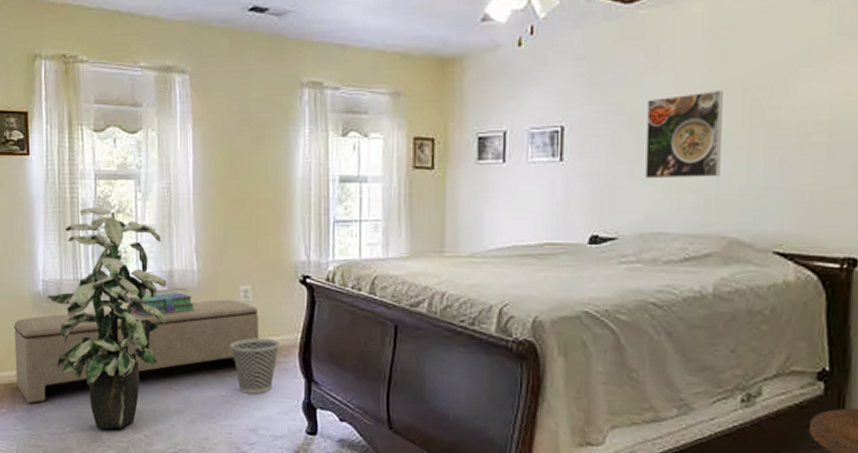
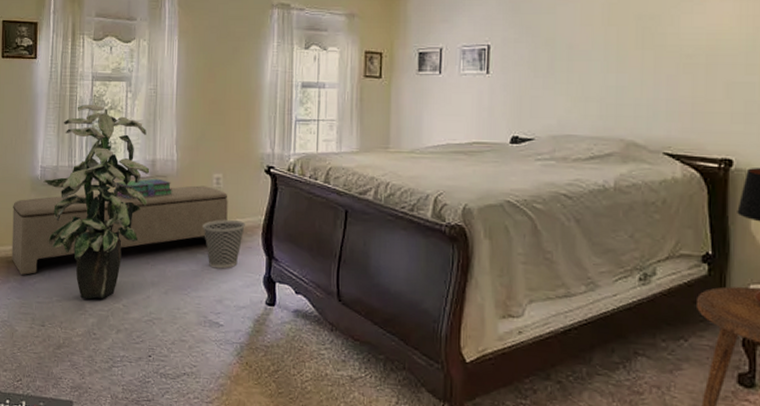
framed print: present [645,90,723,179] -> none [557,19,620,91]

